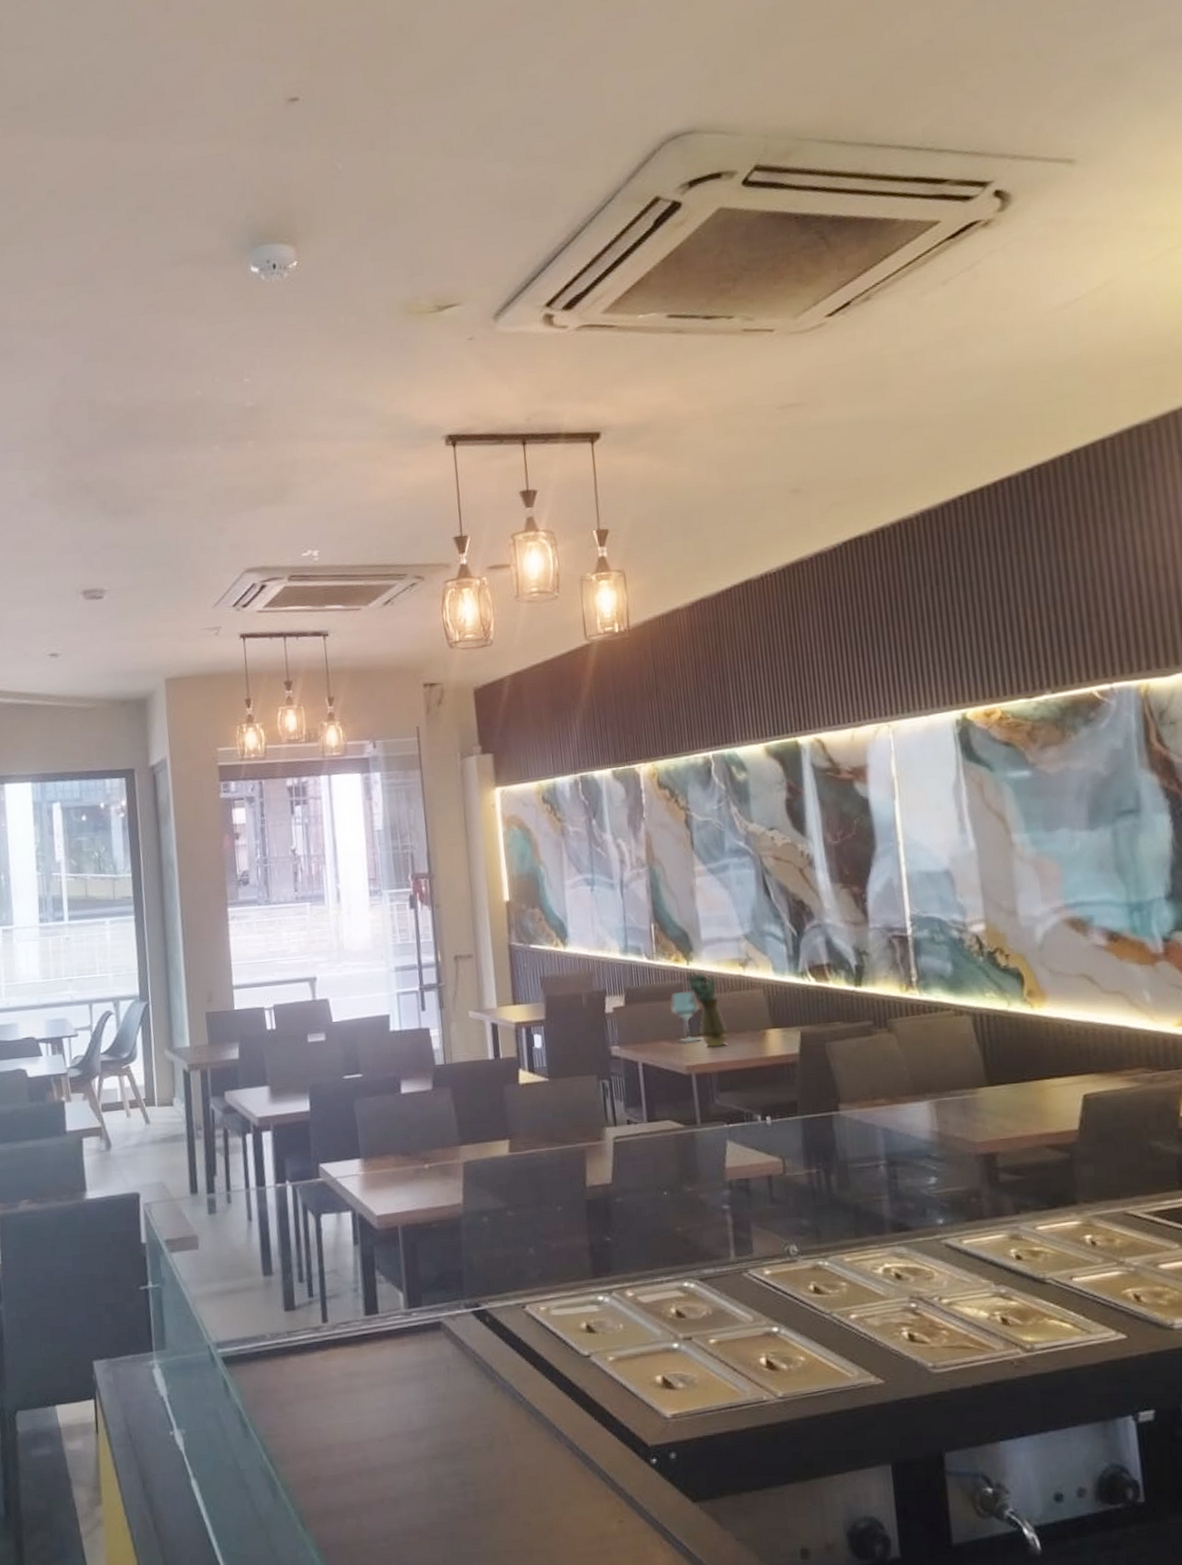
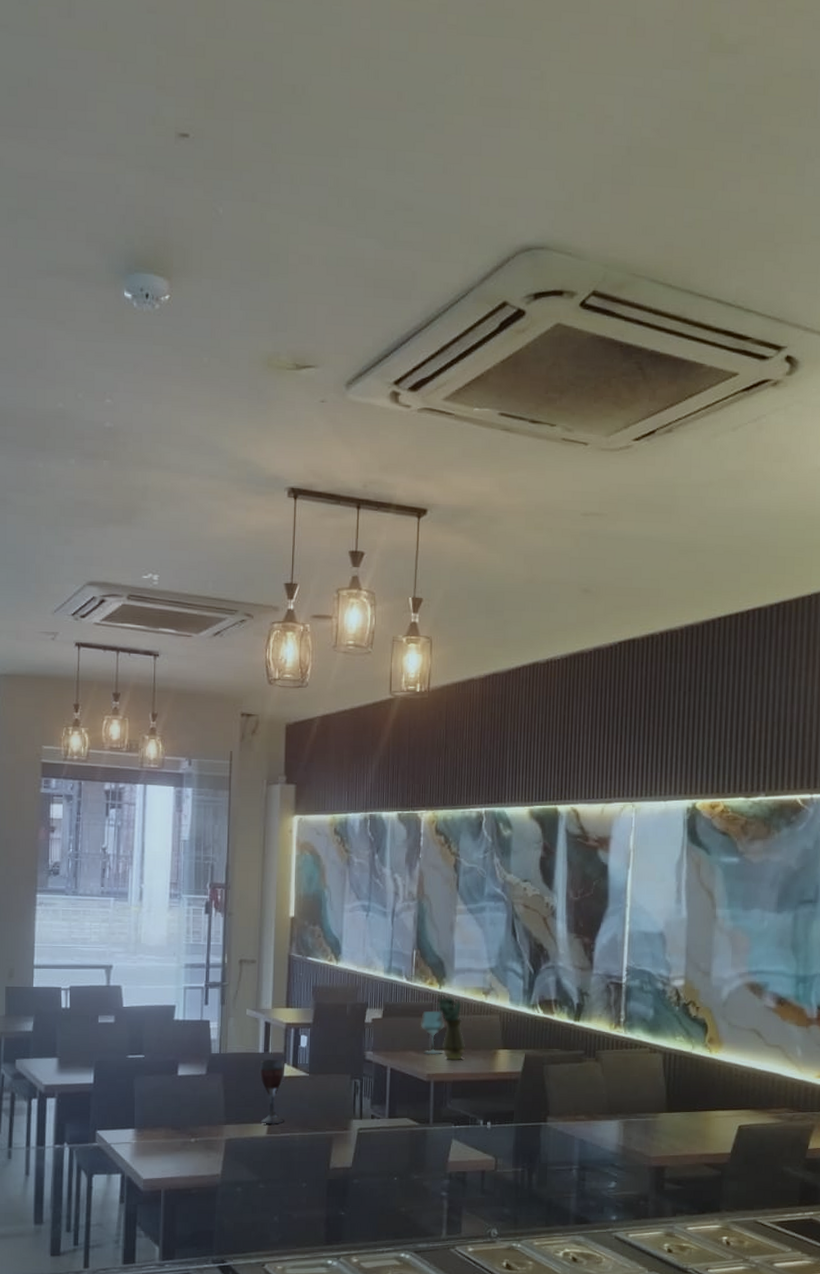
cup: none [491,1065,527,1141] -> present [259,1060,284,1124]

